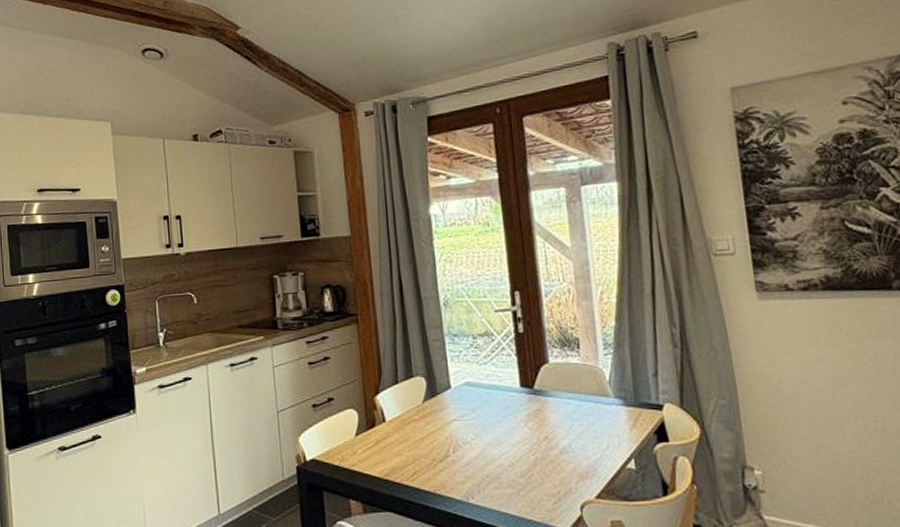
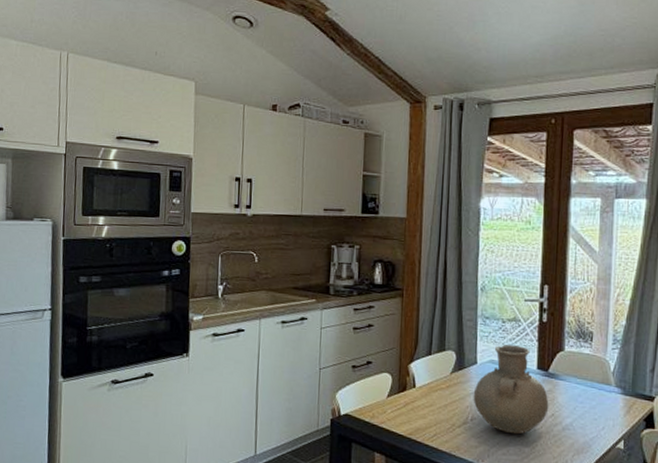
vase: none [451,363,541,464] -> present [473,345,549,435]

